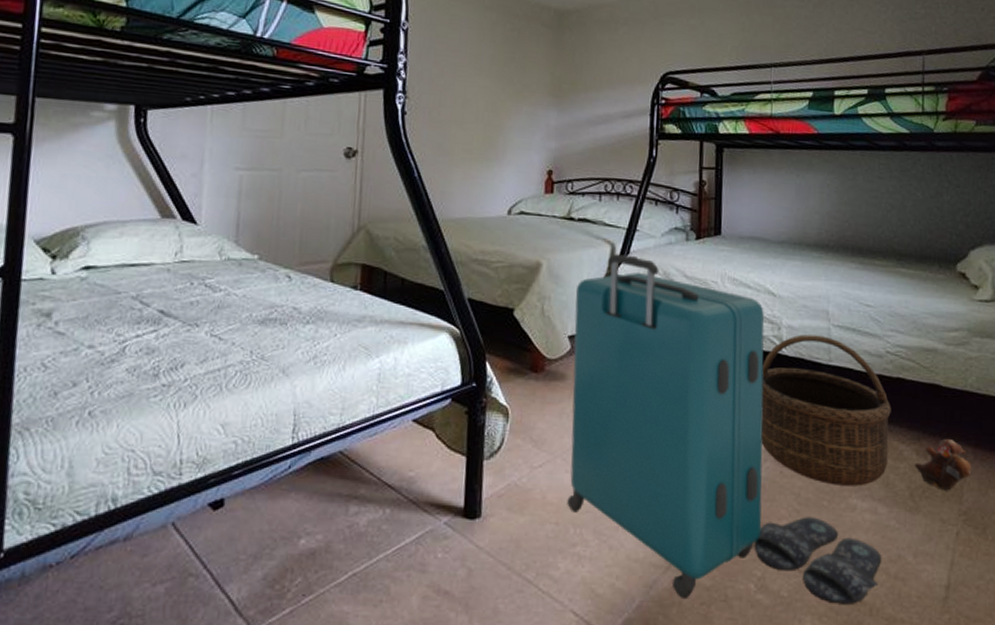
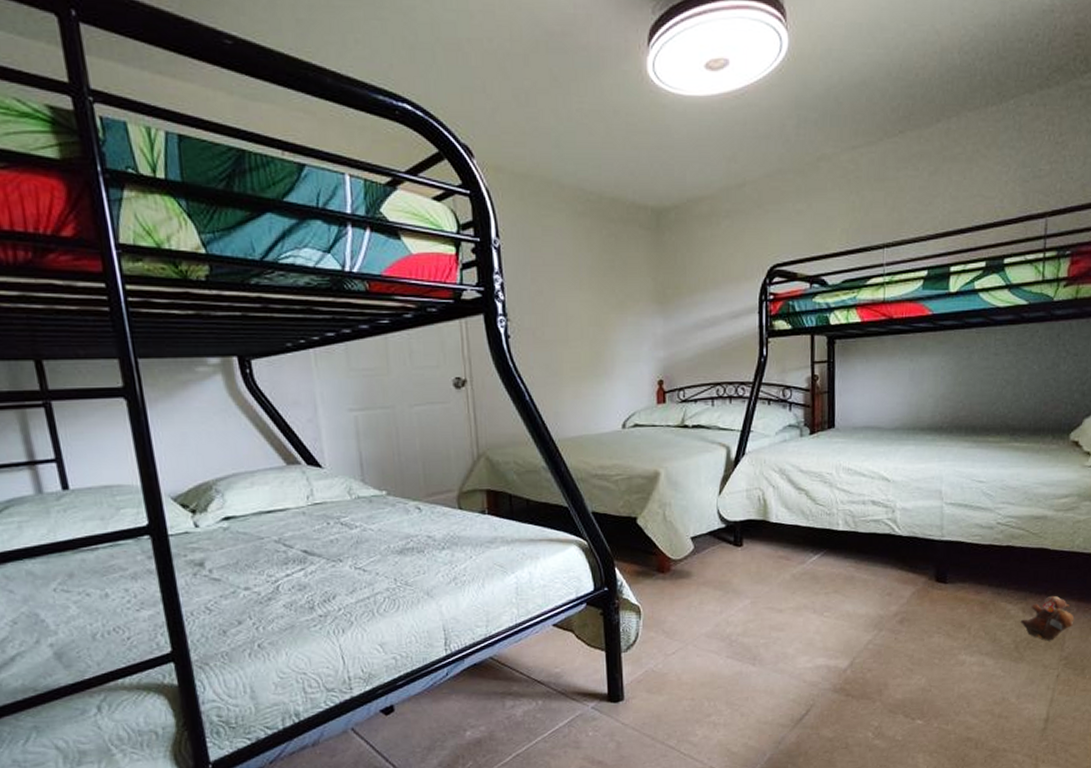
suitcase: present [567,254,765,598] -> none [694,456,879,749]
slippers: present [754,517,881,604] -> none [871,673,987,742]
basket: present [761,334,891,486] -> none [876,514,1000,646]

